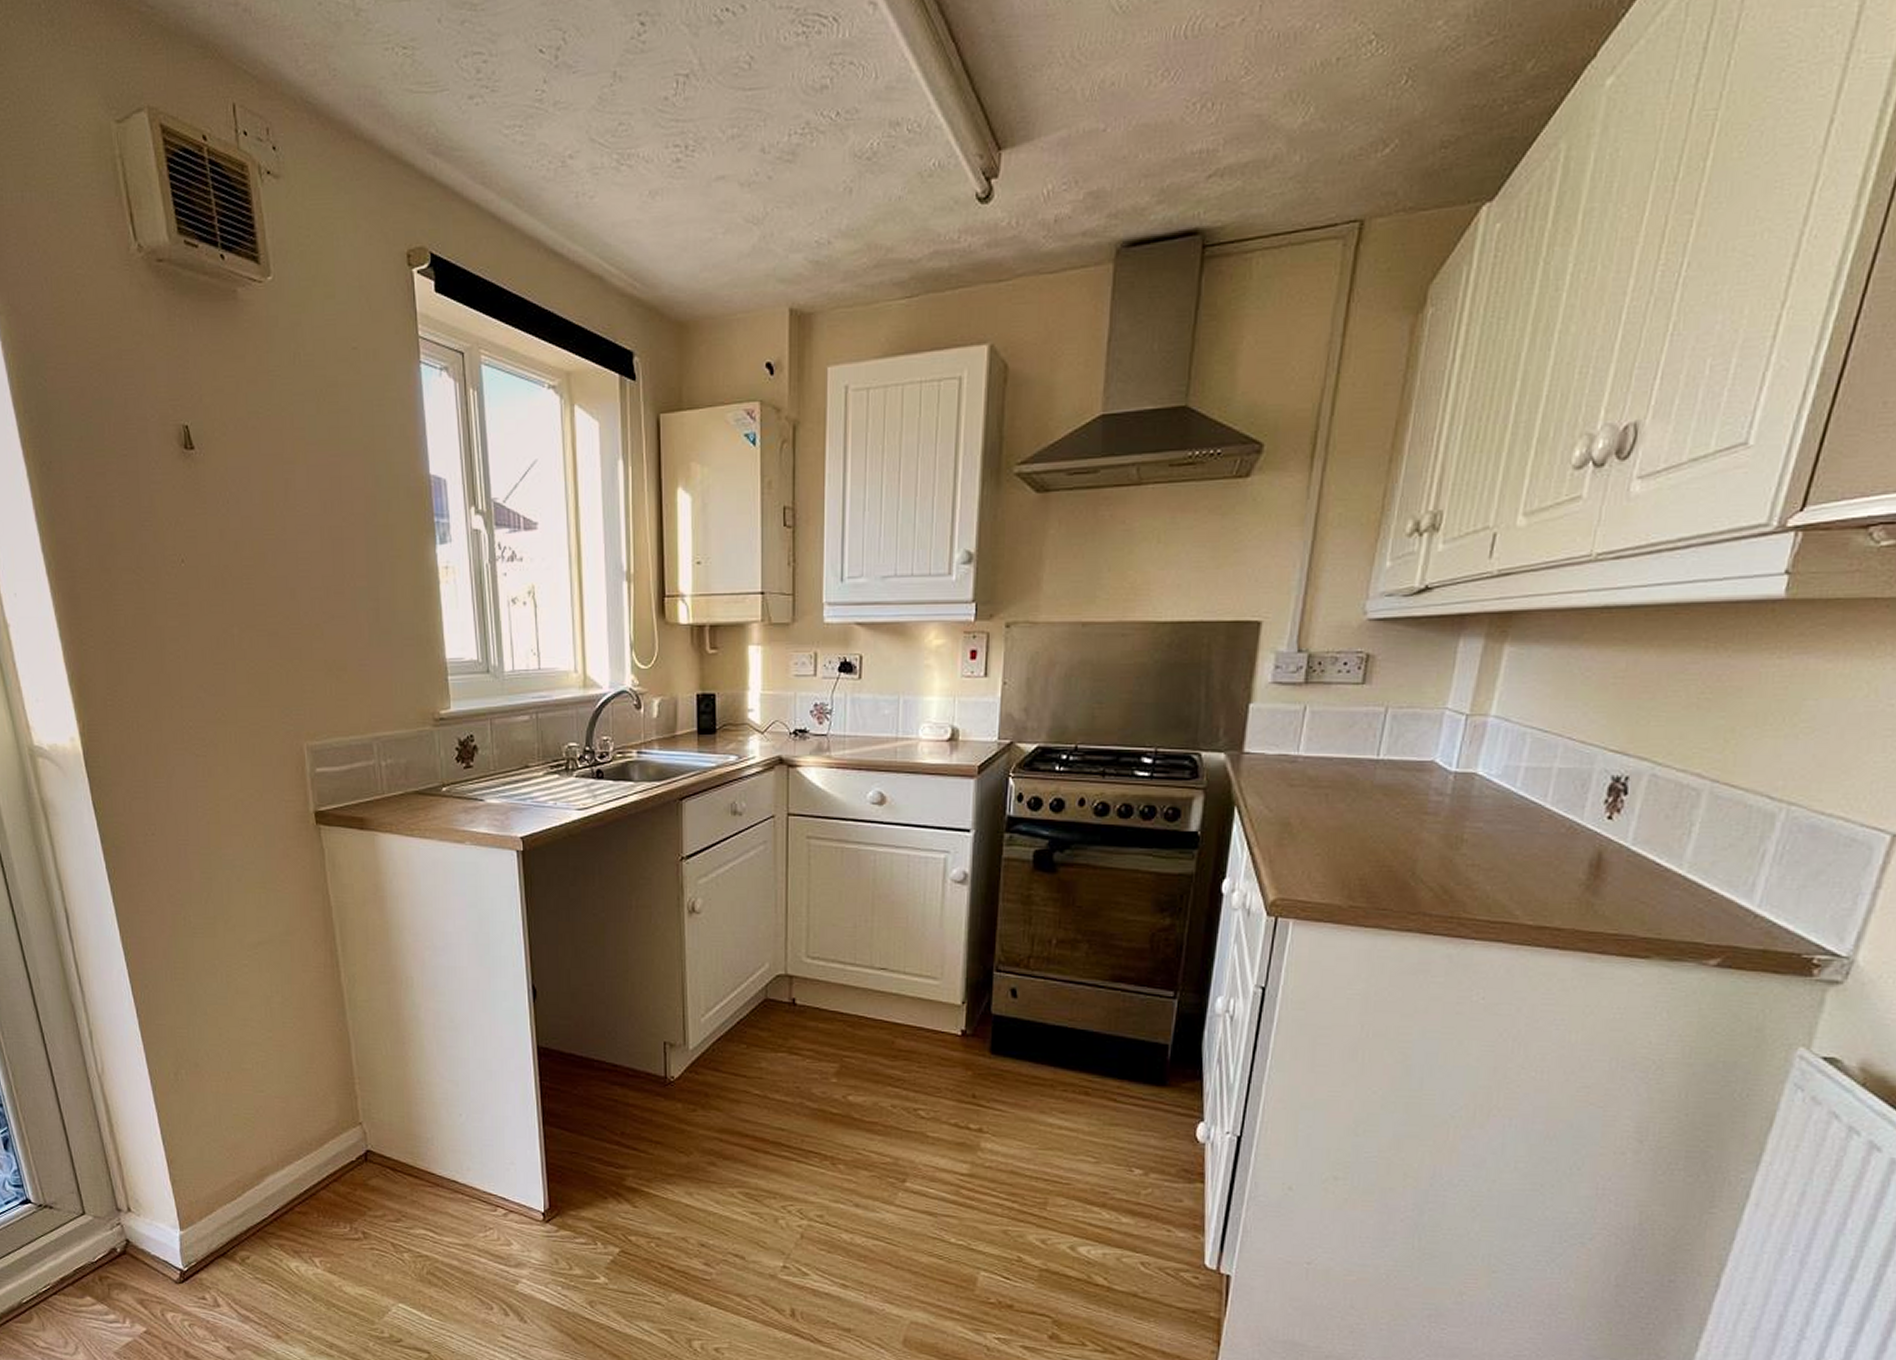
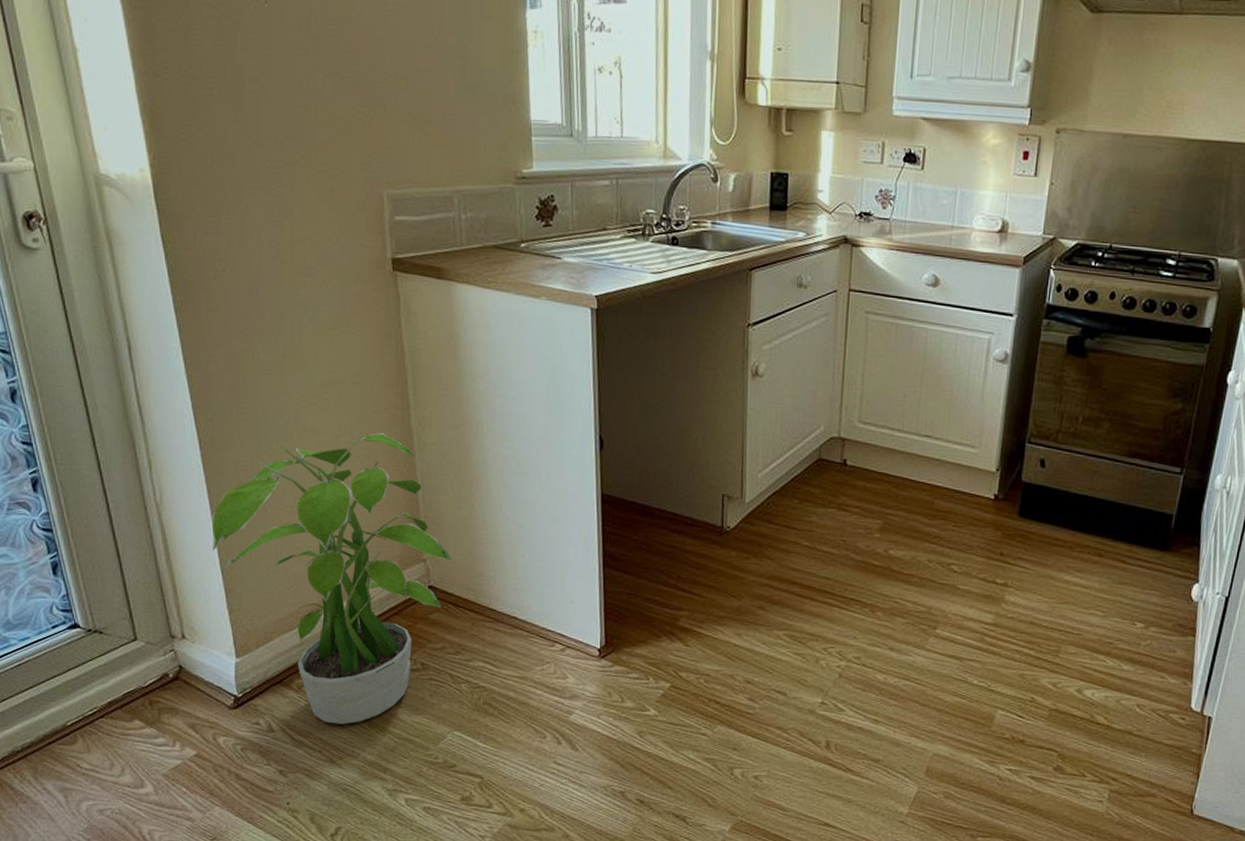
potted plant: none [151,992,390,1298] -> present [211,433,453,725]

